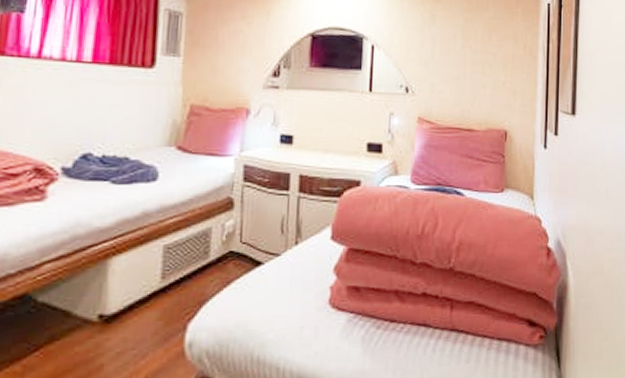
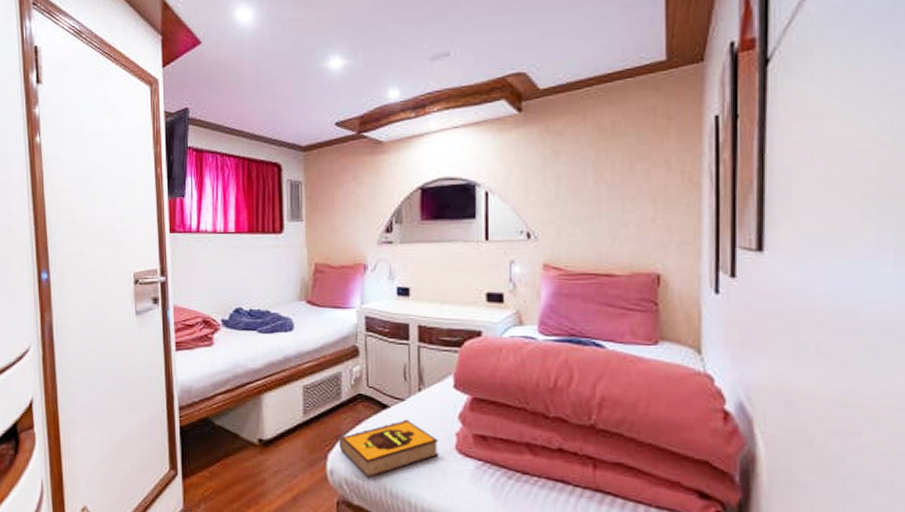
hardback book: none [201,275,312,346] -> present [338,419,439,478]

